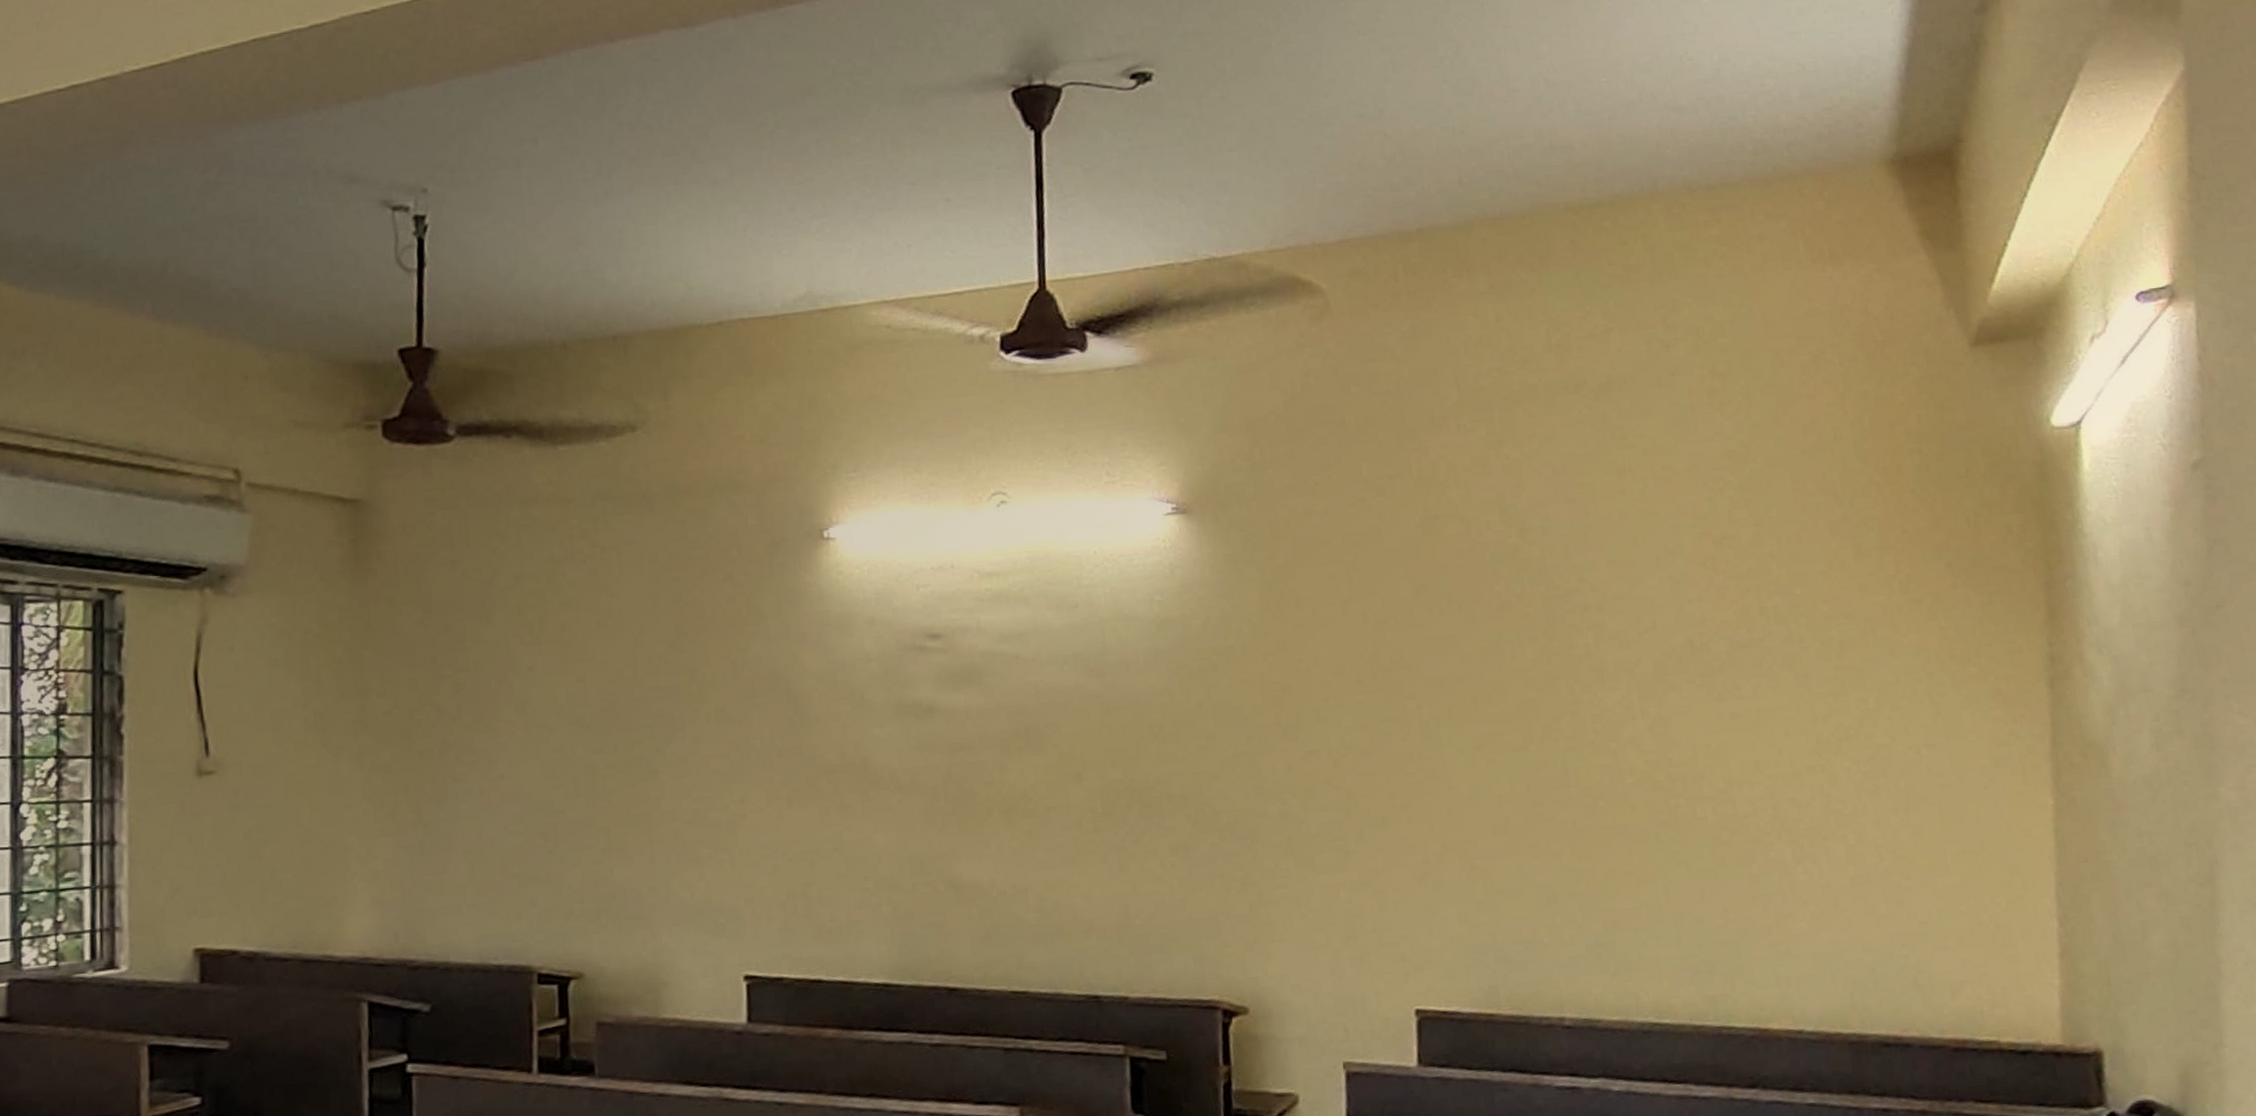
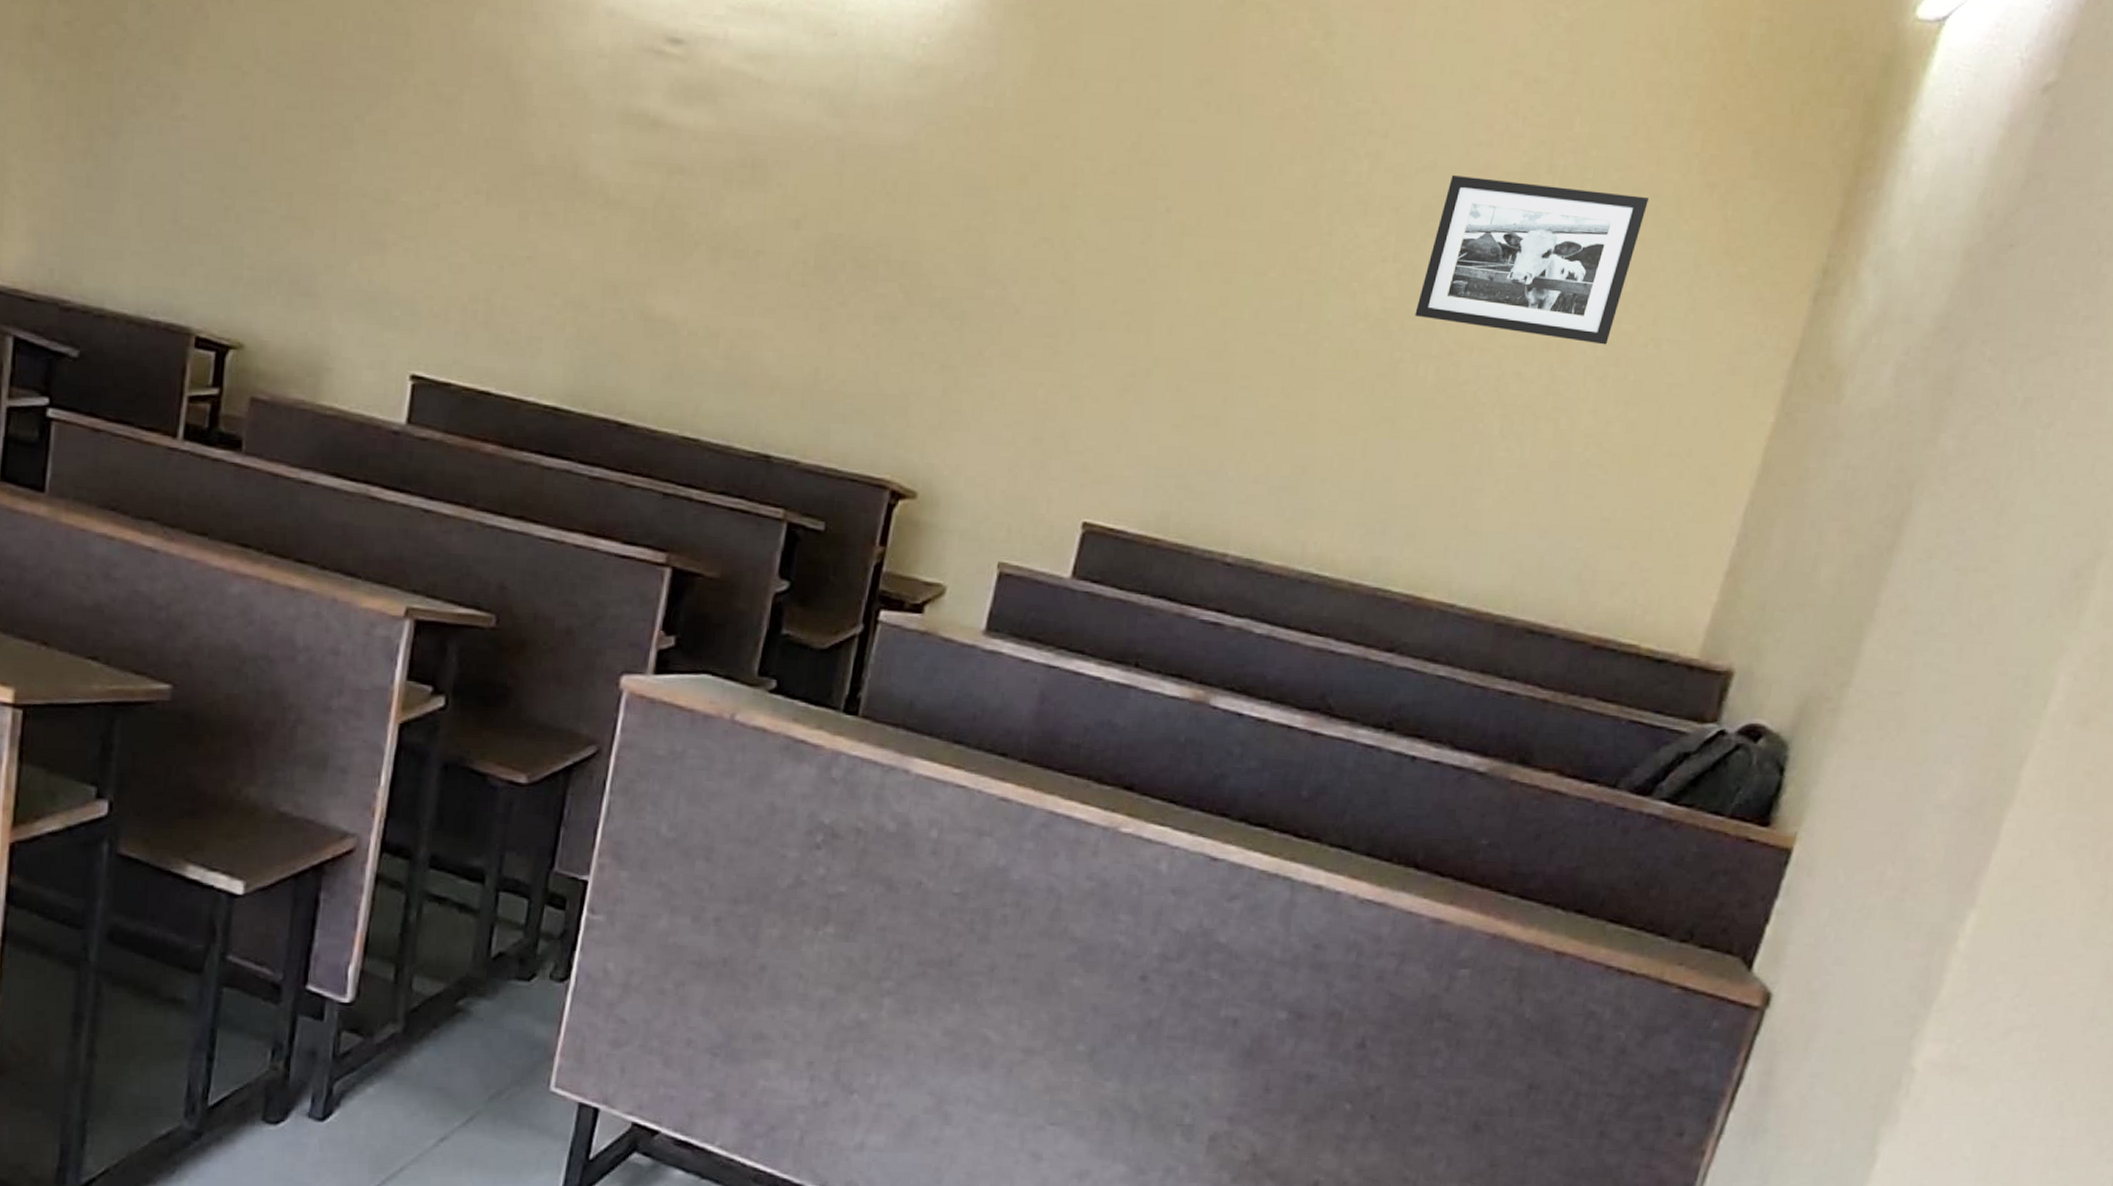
picture frame: none [1673,621,1869,764] -> present [1415,175,1649,345]

